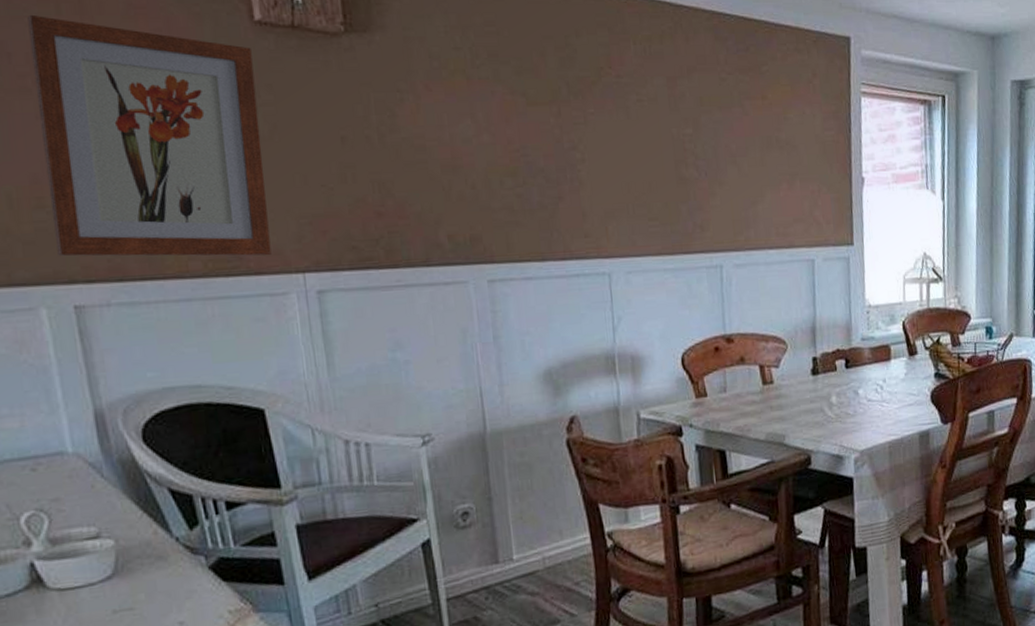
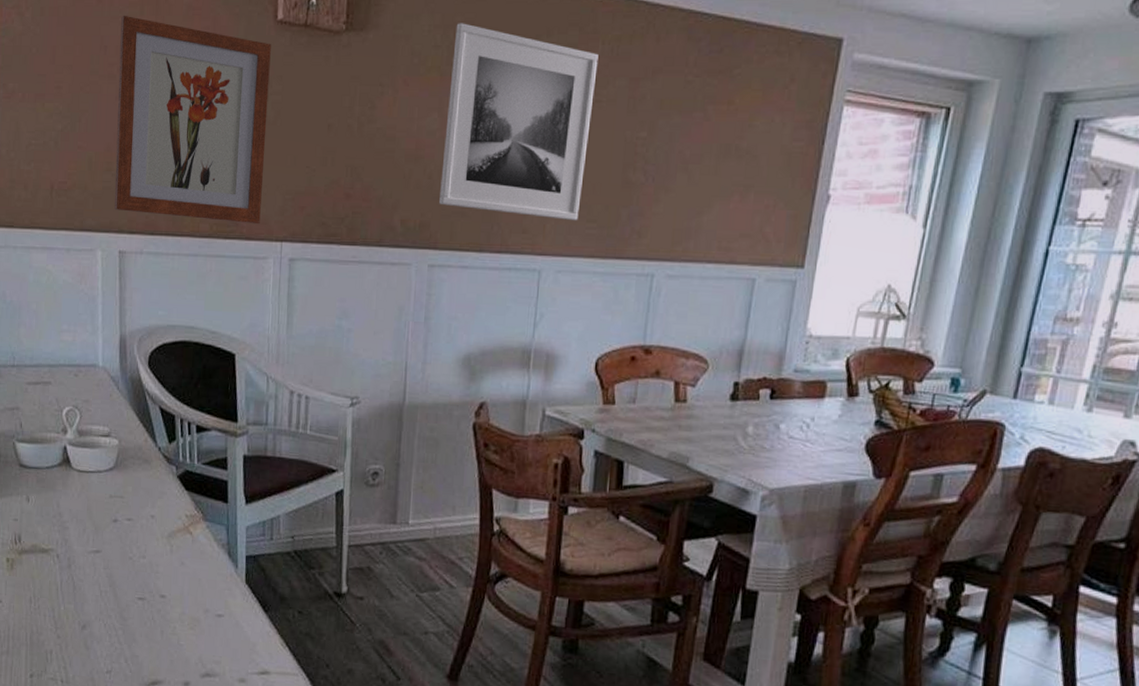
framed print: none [475,24,640,221] -> present [439,23,599,221]

